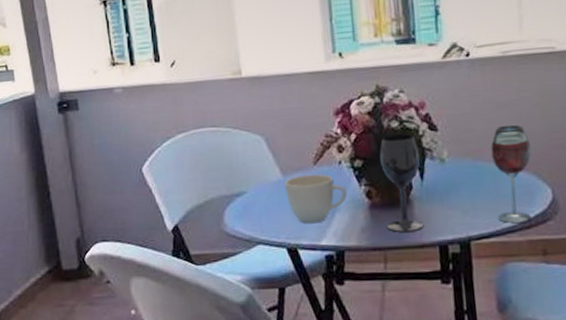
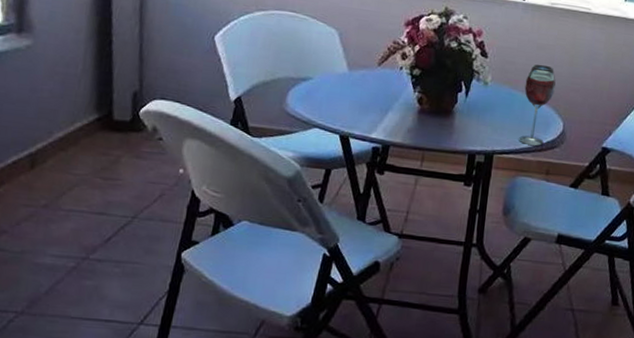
cup: present [284,173,347,224] -> none [348,72,402,118]
wine glass: present [379,134,424,232] -> none [429,53,470,139]

